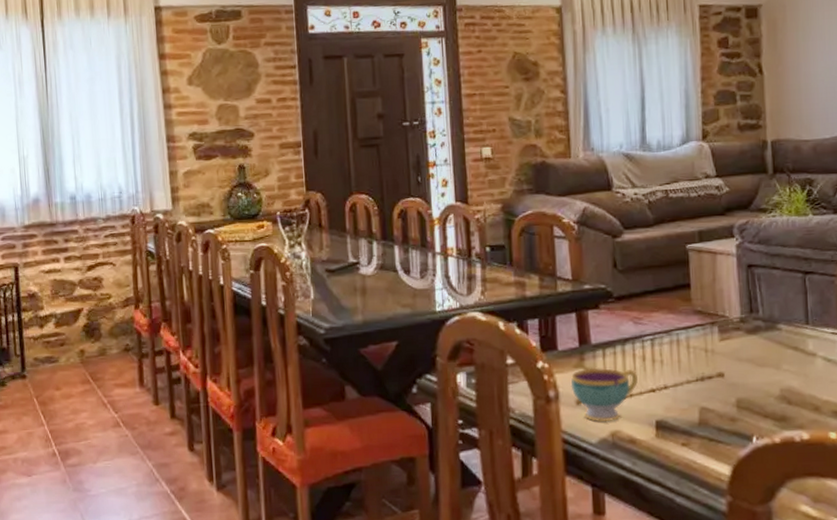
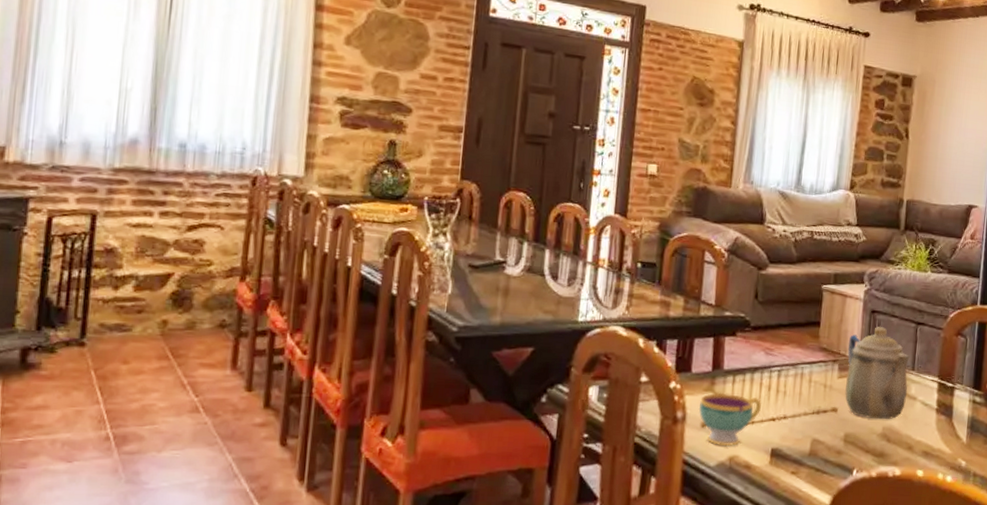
teapot: none [725,281,805,381] -> present [844,327,910,420]

